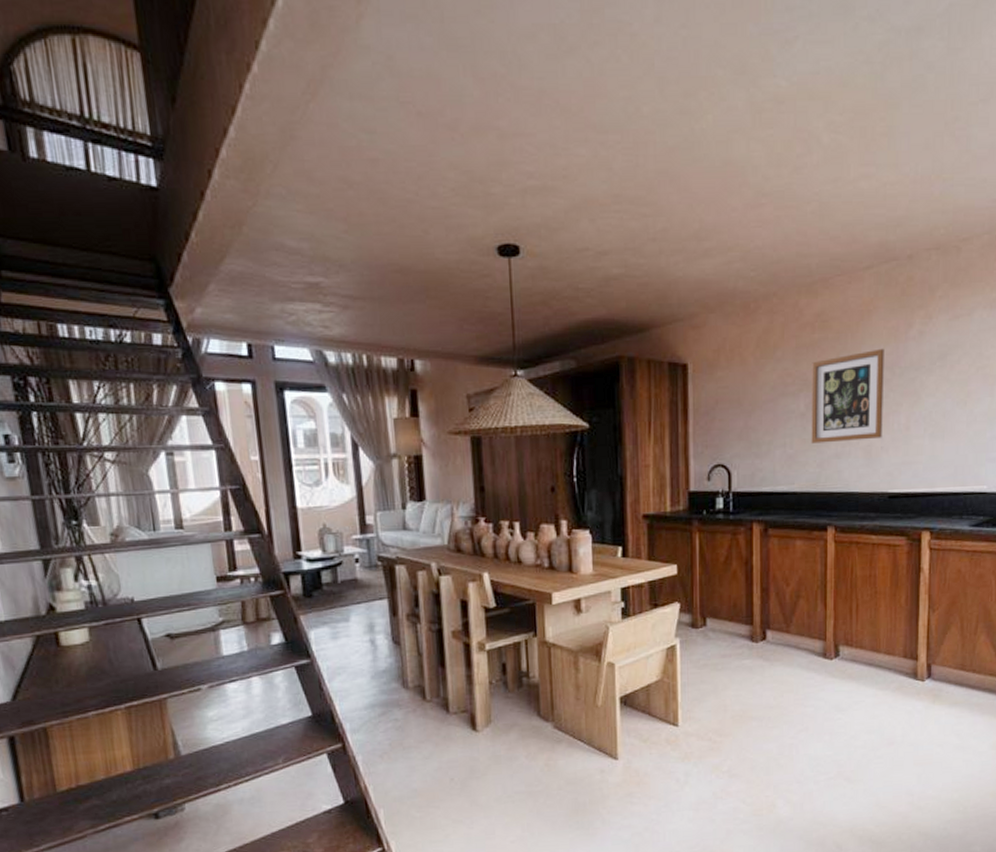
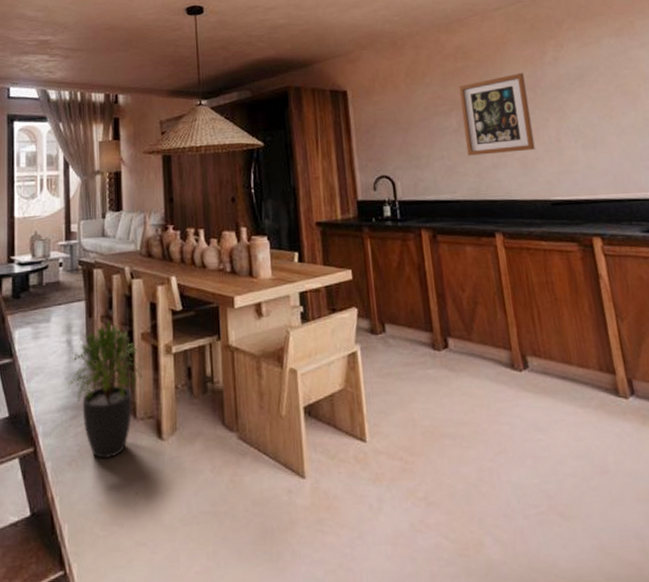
potted plant: none [371,620,456,751] -> present [65,322,144,460]

